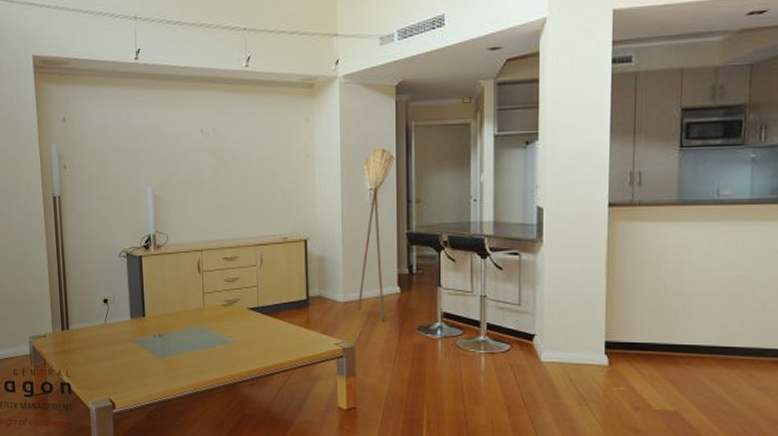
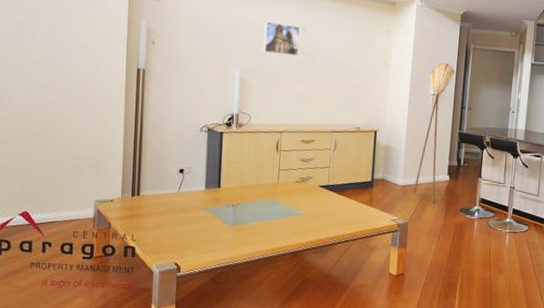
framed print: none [172,127,211,163] -> present [263,21,300,56]

